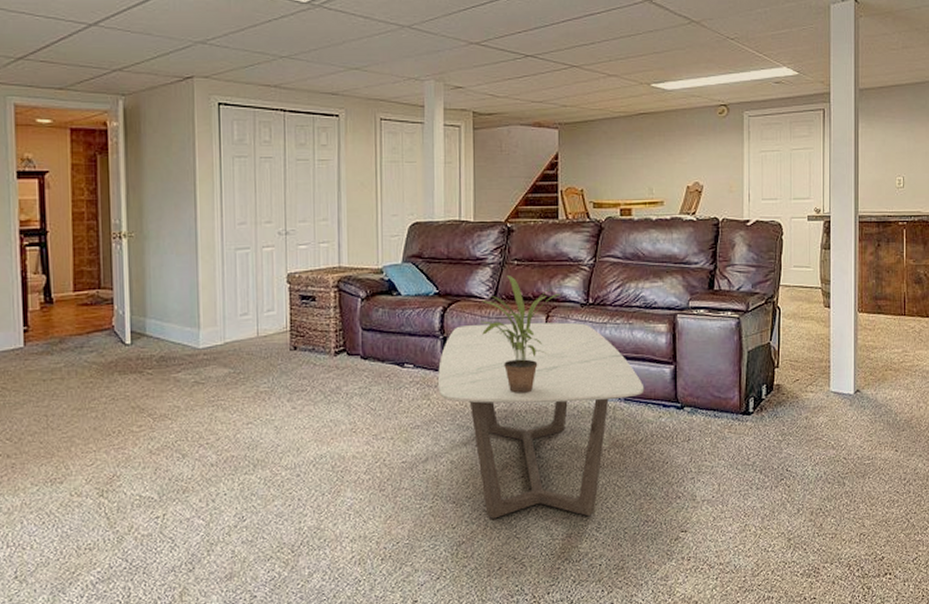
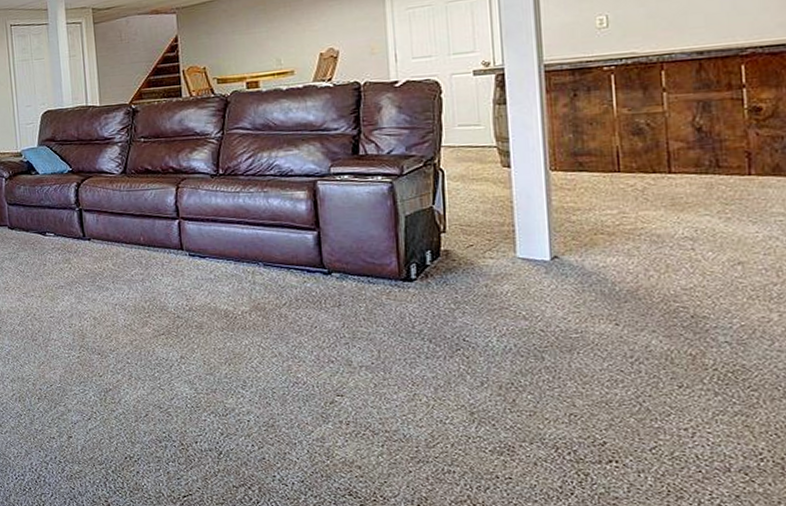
coffee table: present [438,322,645,519] -> none [76,192,285,375]
potted plant: present [481,276,570,394] -> none [112,152,199,259]

